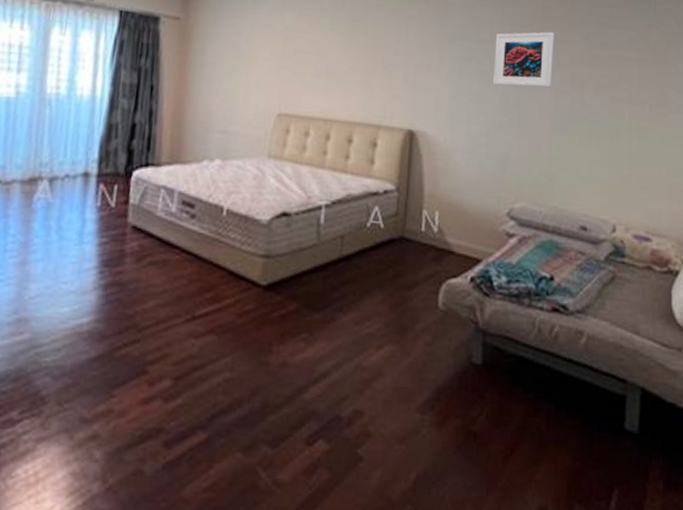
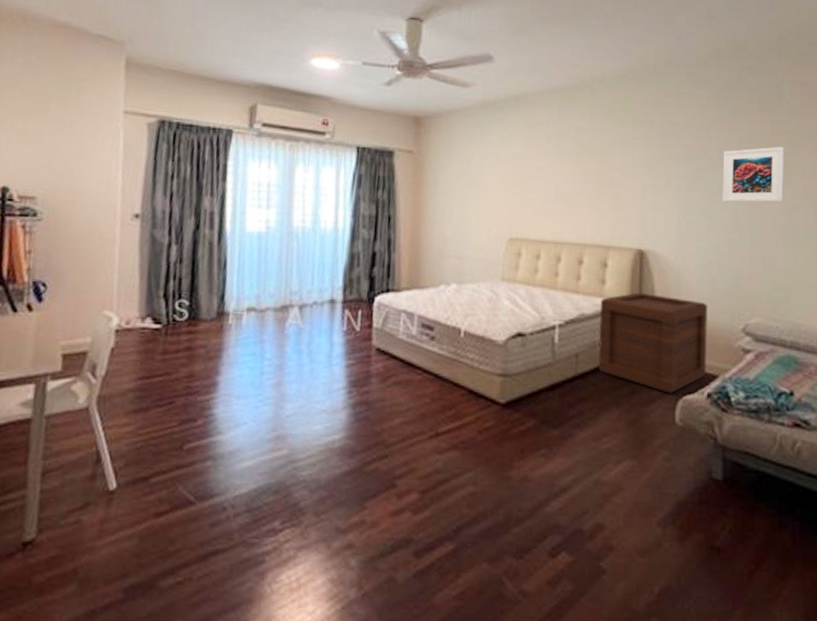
wooden crate: none [363,173,474,278] -> present [598,292,707,394]

